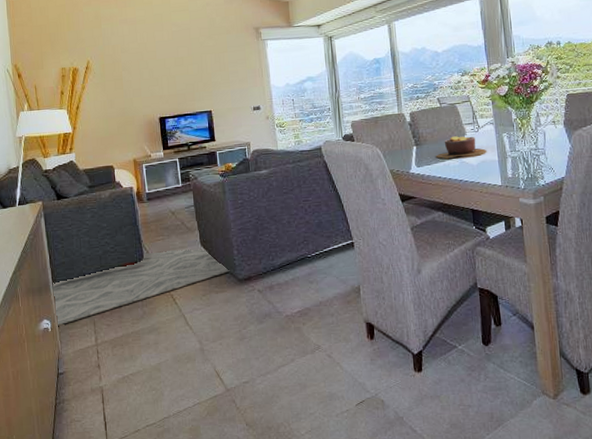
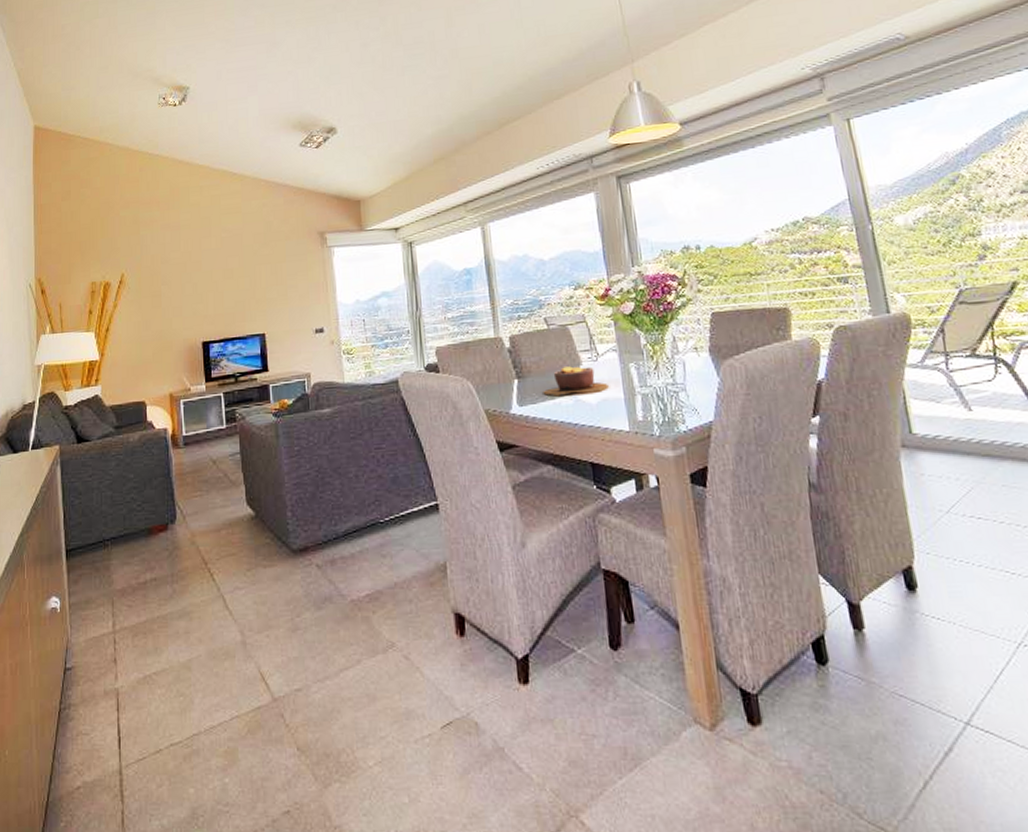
rug: present [53,249,231,327] -> none [66,509,283,607]

